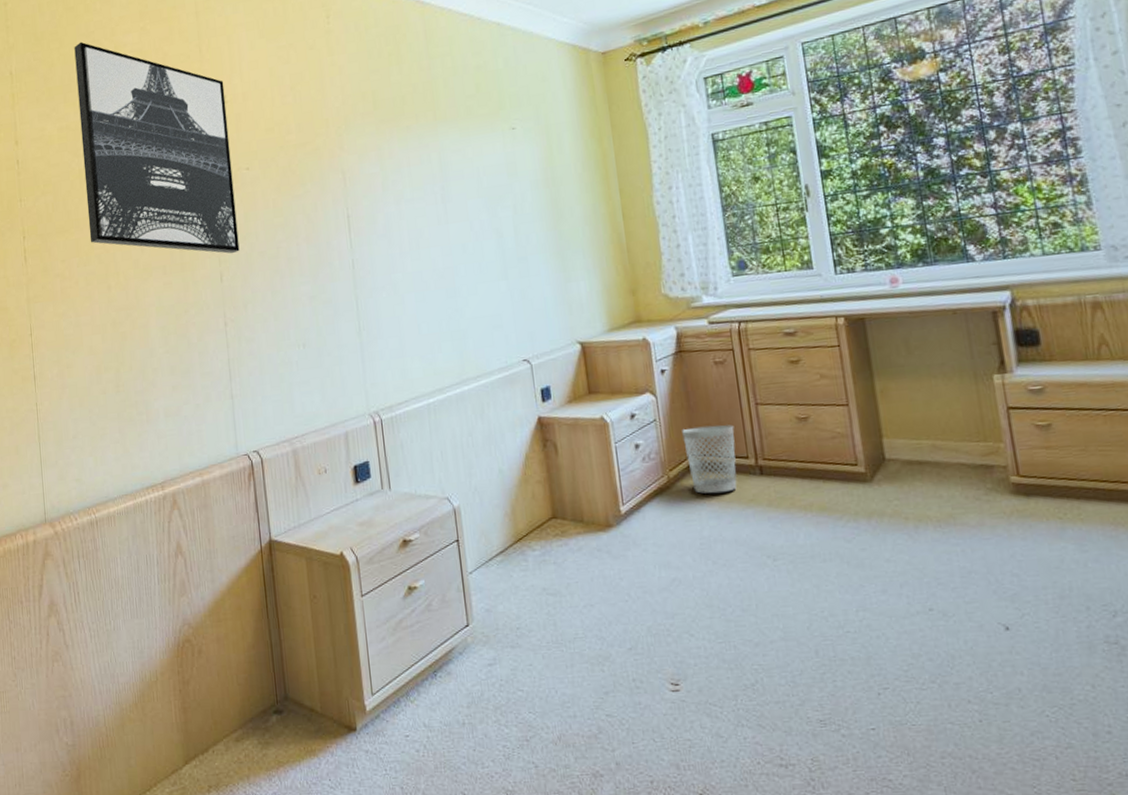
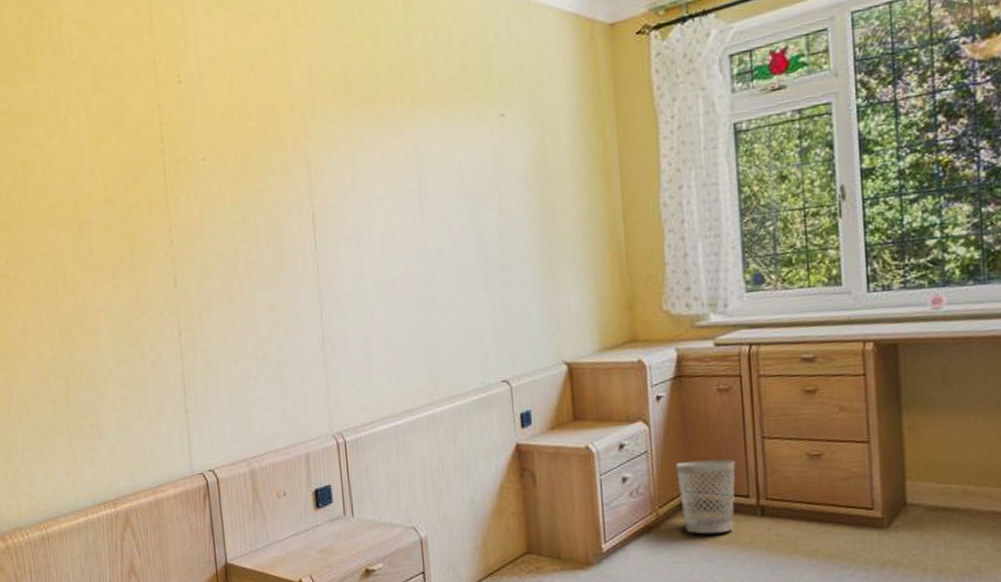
wall art: present [74,41,240,254] -> none [13,10,195,256]

